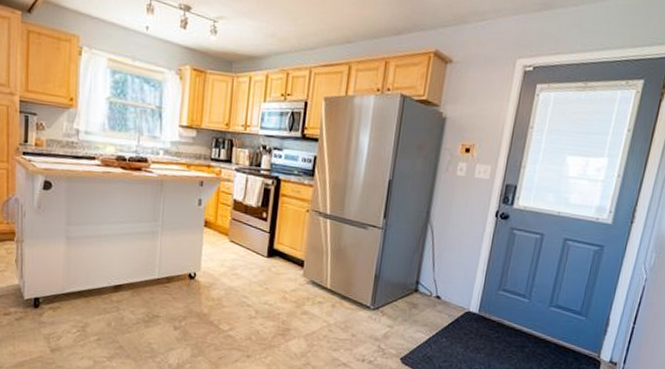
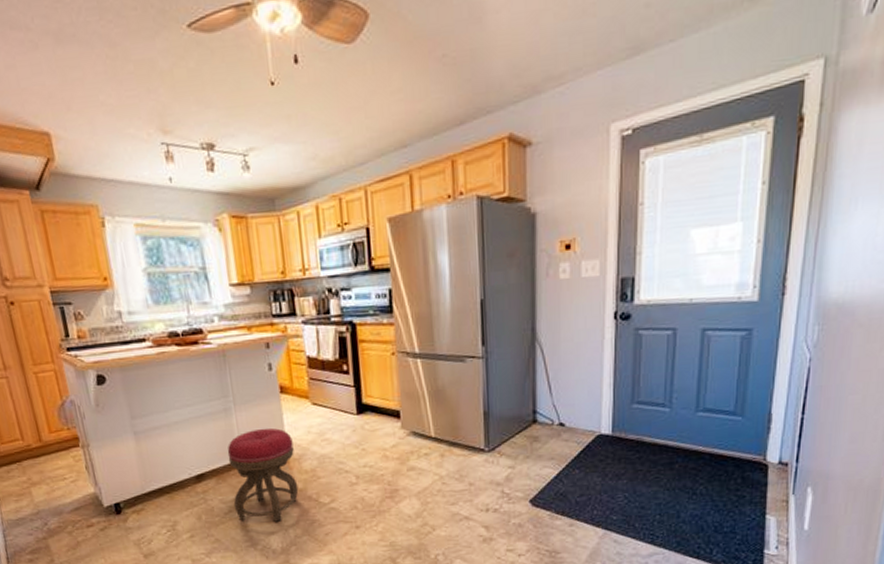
stool: none [142,254,207,340] -> present [227,428,299,522]

